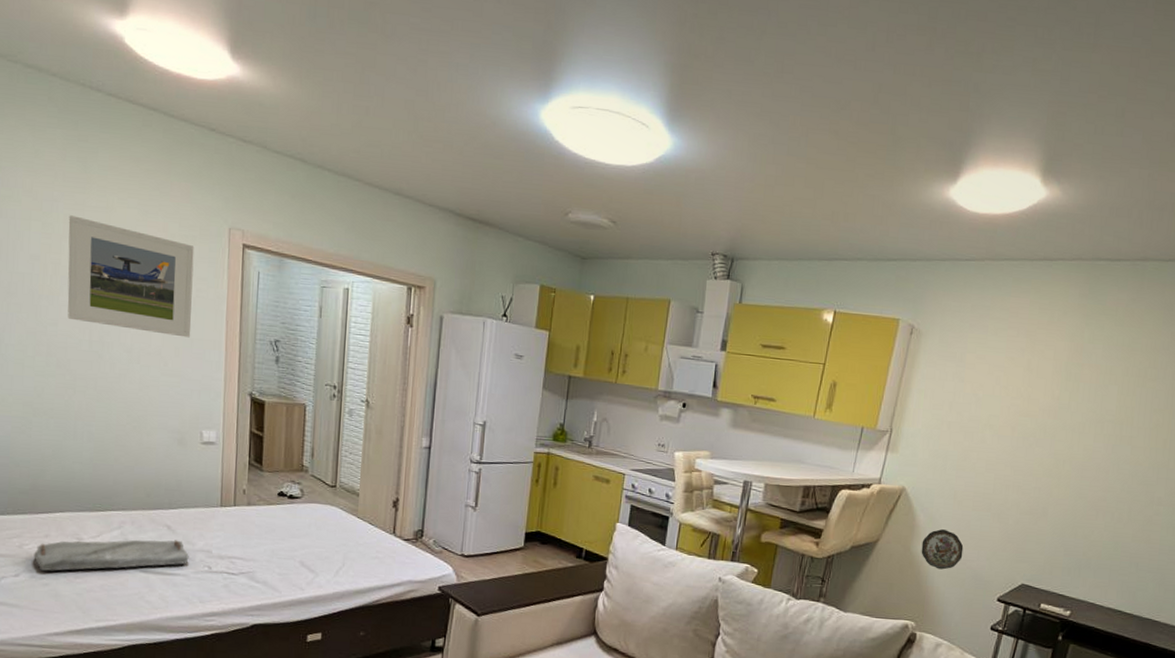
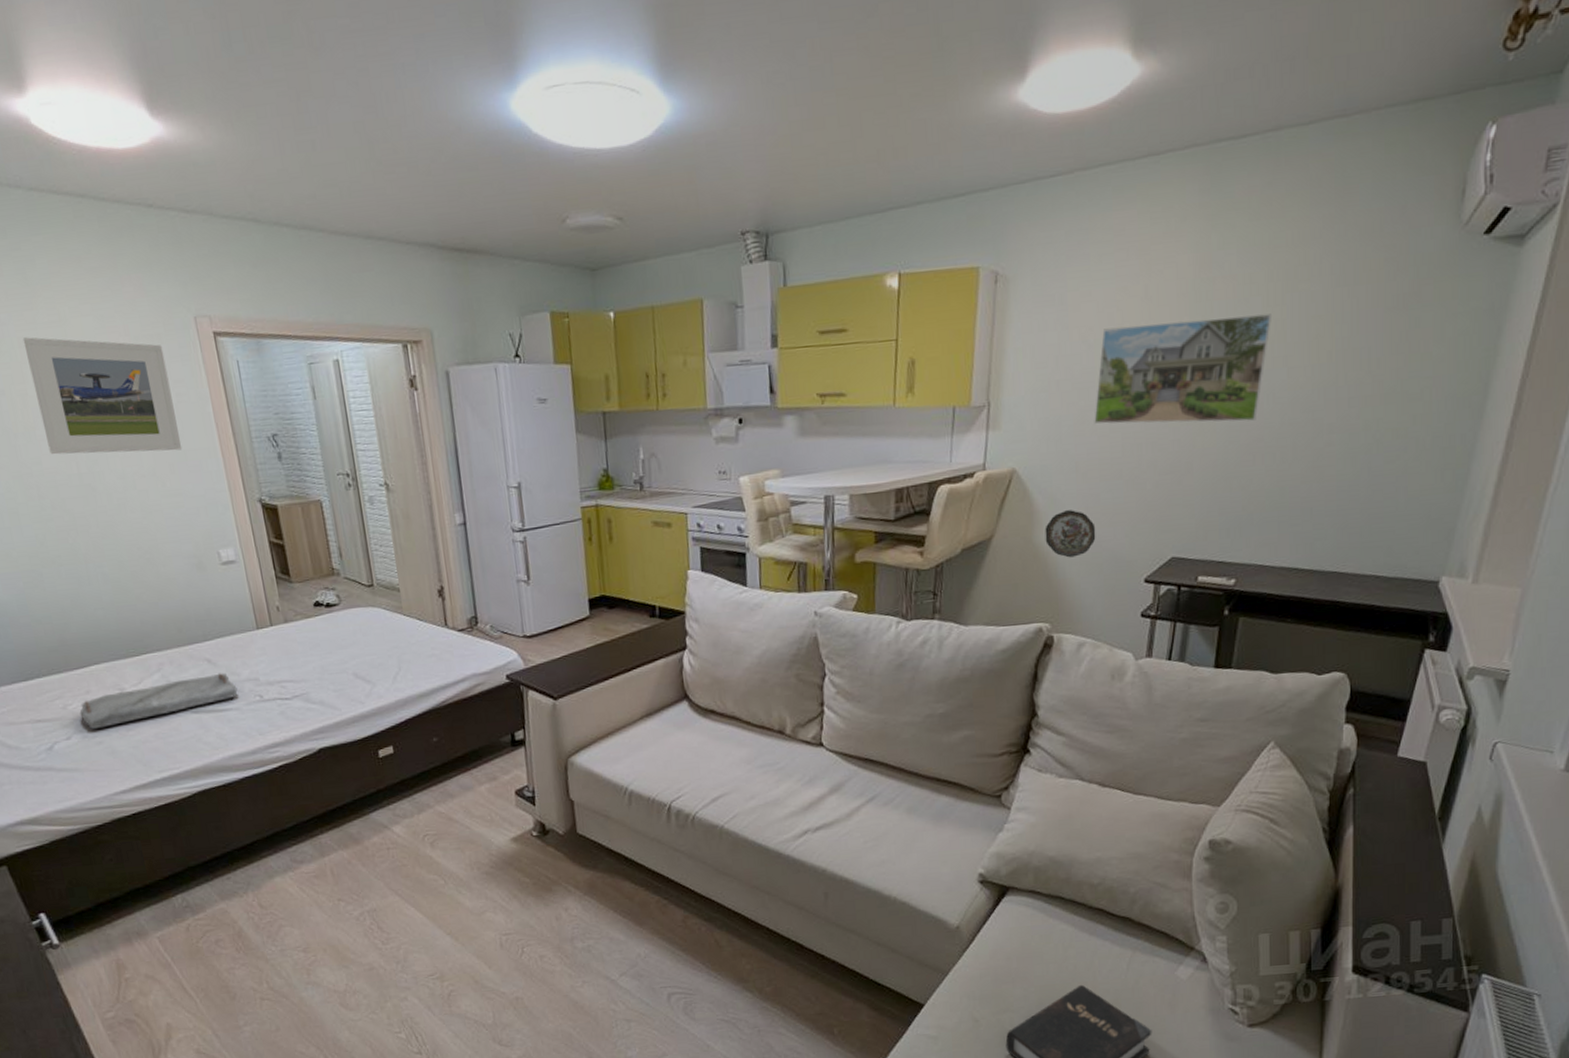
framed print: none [974,387,1124,484] -> present [1094,314,1271,424]

